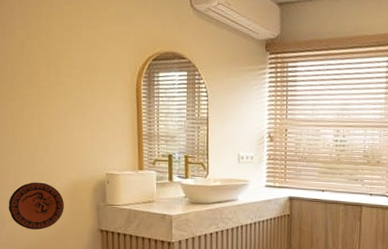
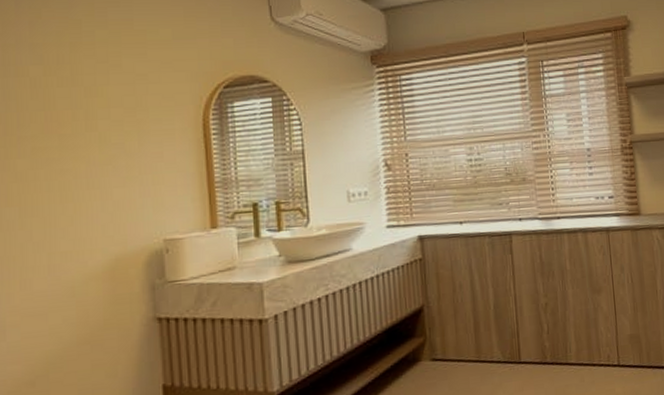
decorative plate: present [8,182,64,230] -> none [11,264,101,335]

